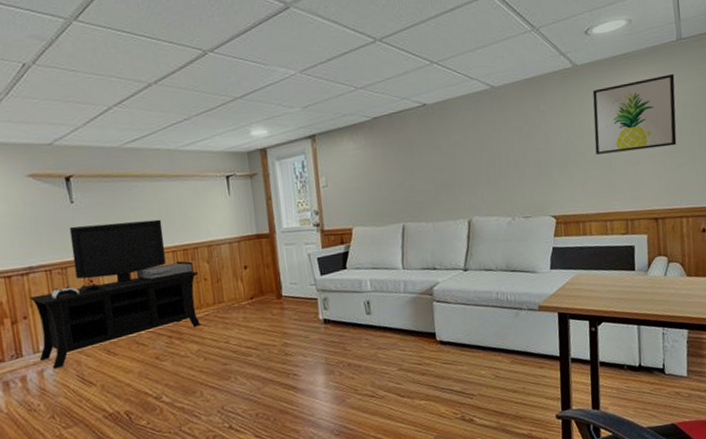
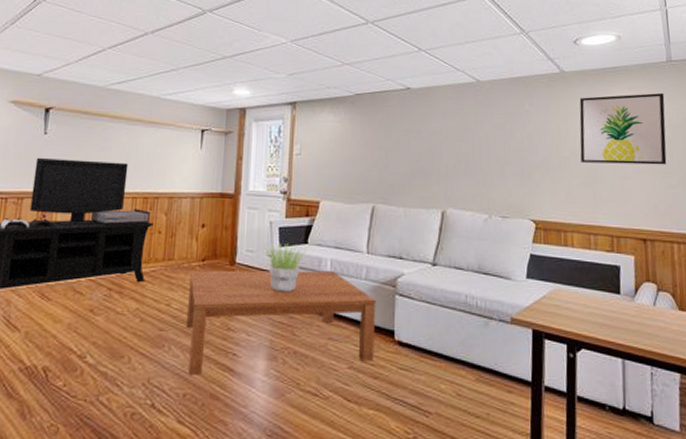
coffee table: none [242,290,420,398] -> present [185,270,376,375]
potted plant: none [306,271,347,316] -> present [264,243,307,293]

